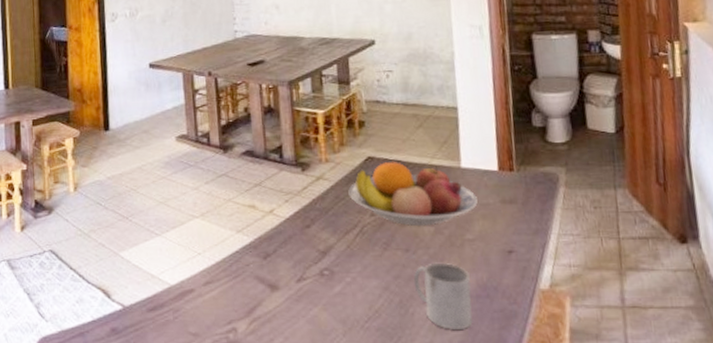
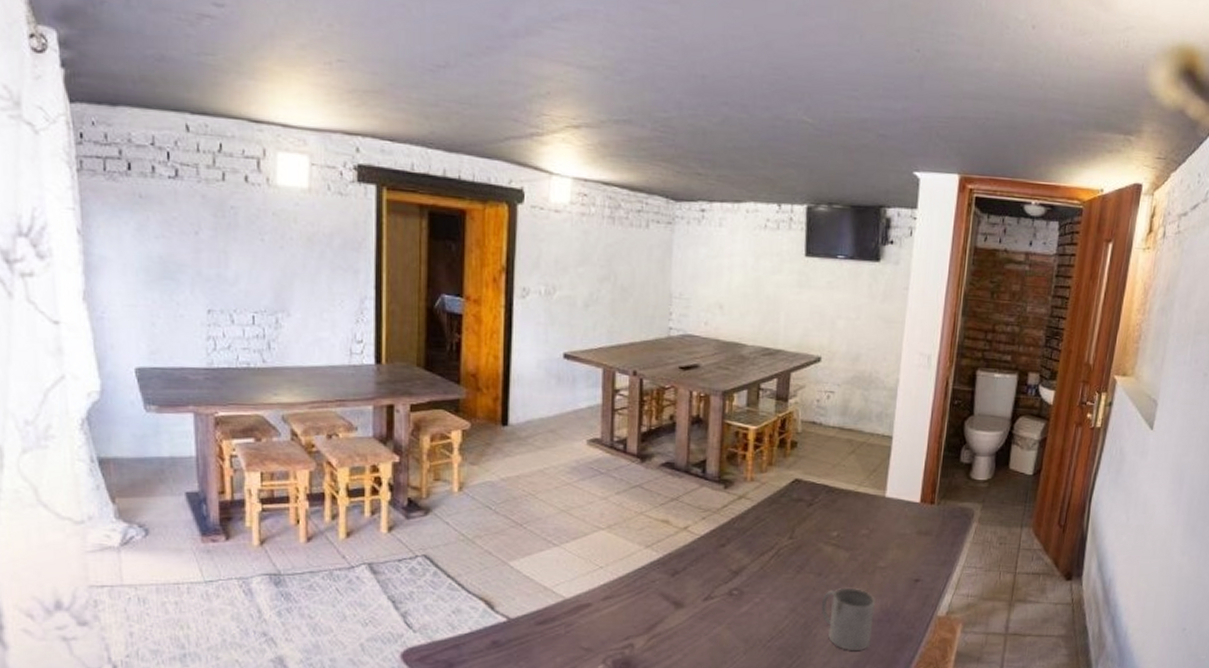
fruit bowl: present [348,162,478,227] -> none [770,486,896,552]

